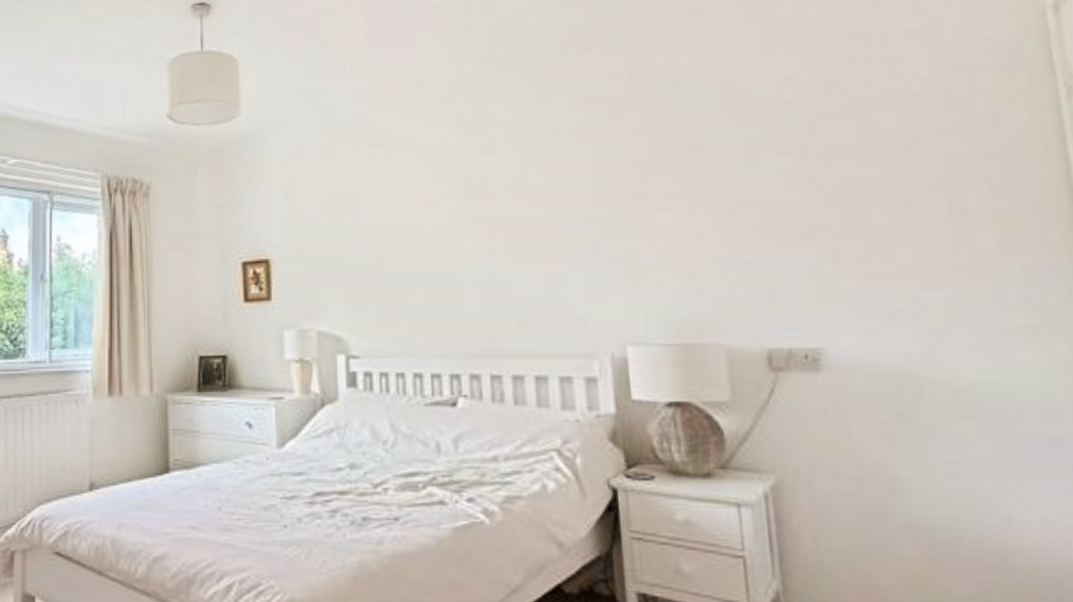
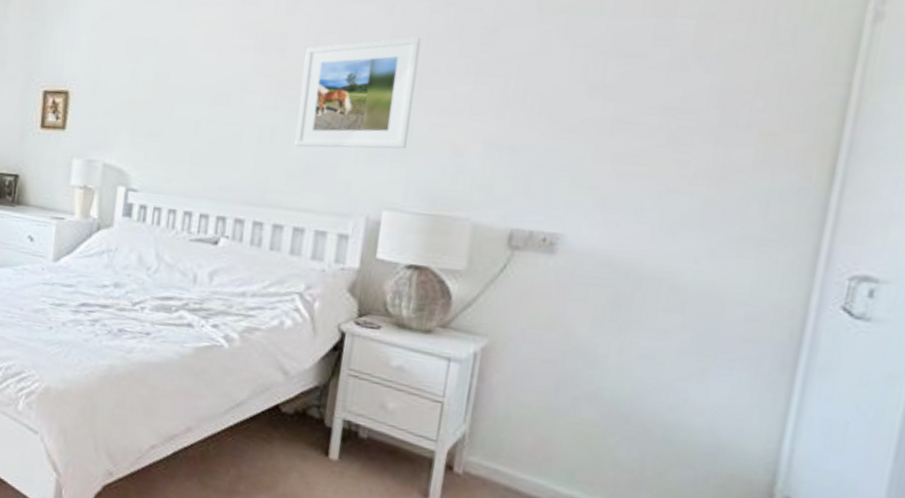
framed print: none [510,162,637,289] -> present [295,37,422,149]

